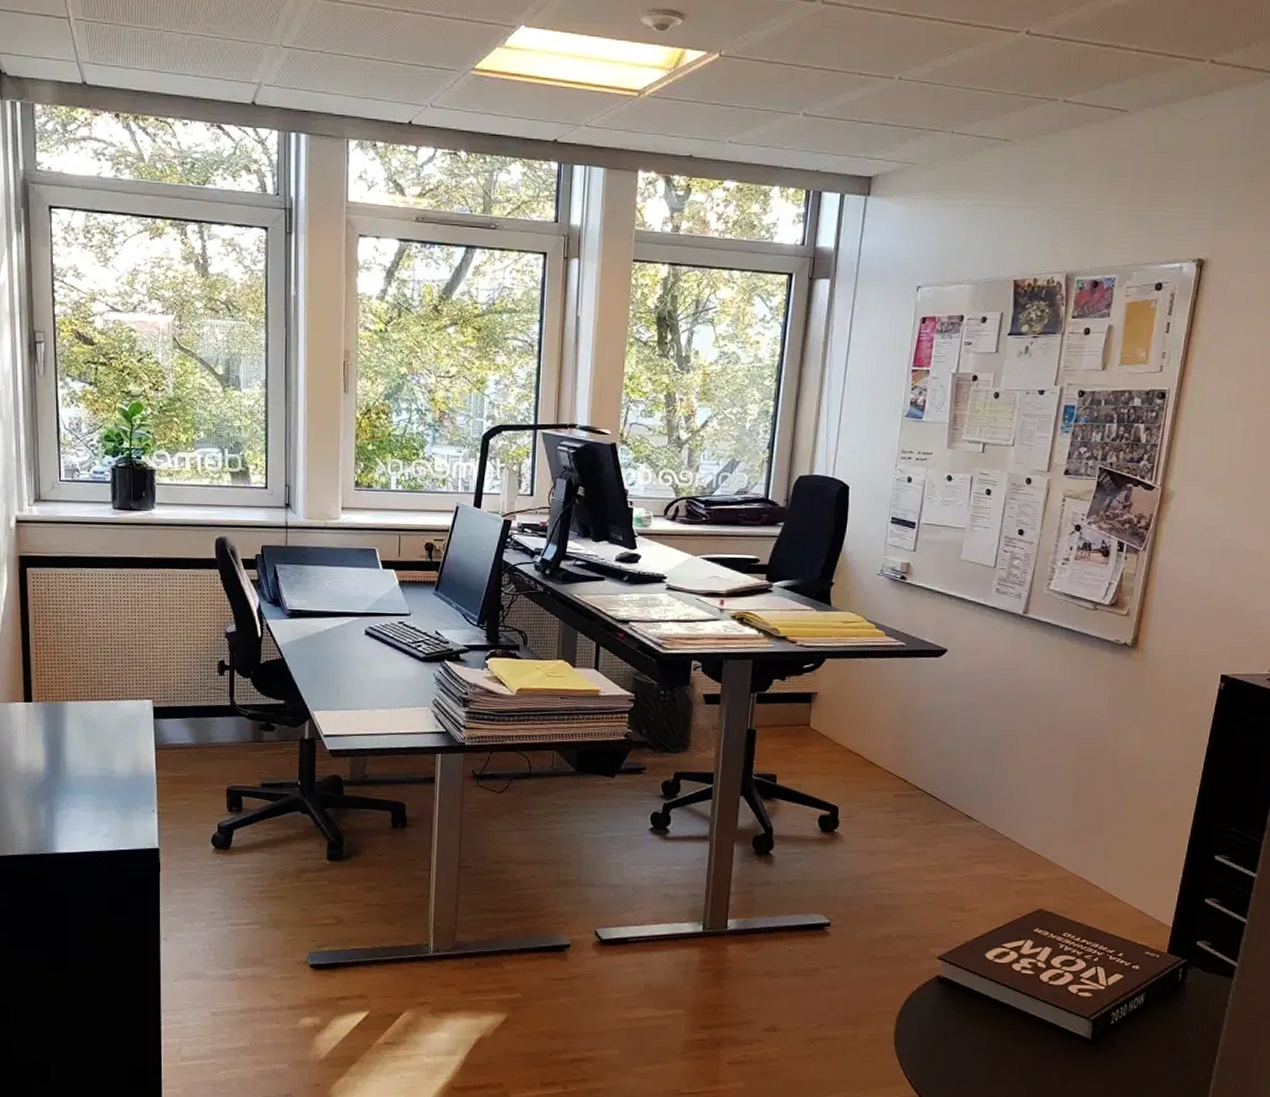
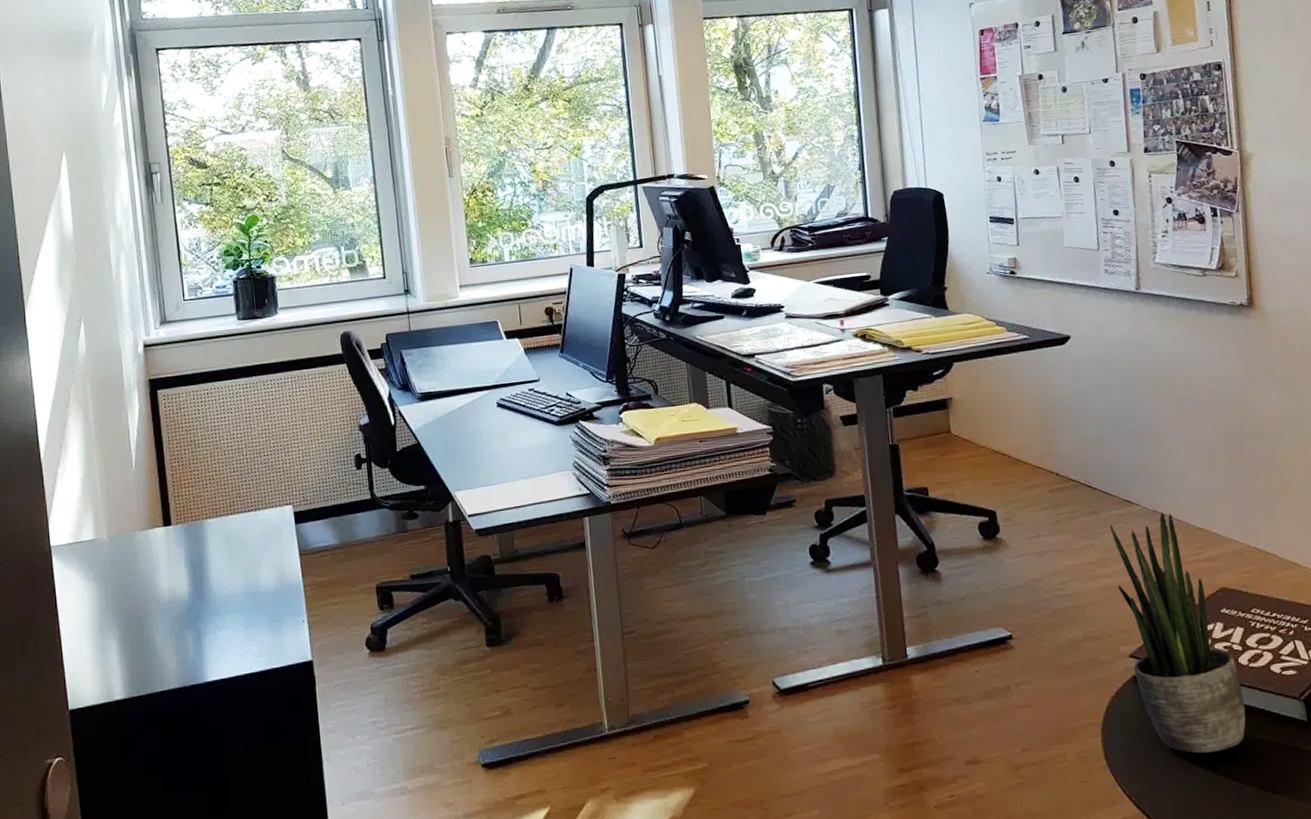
potted plant: none [939,831,1037,1054] -> present [1110,512,1246,754]

